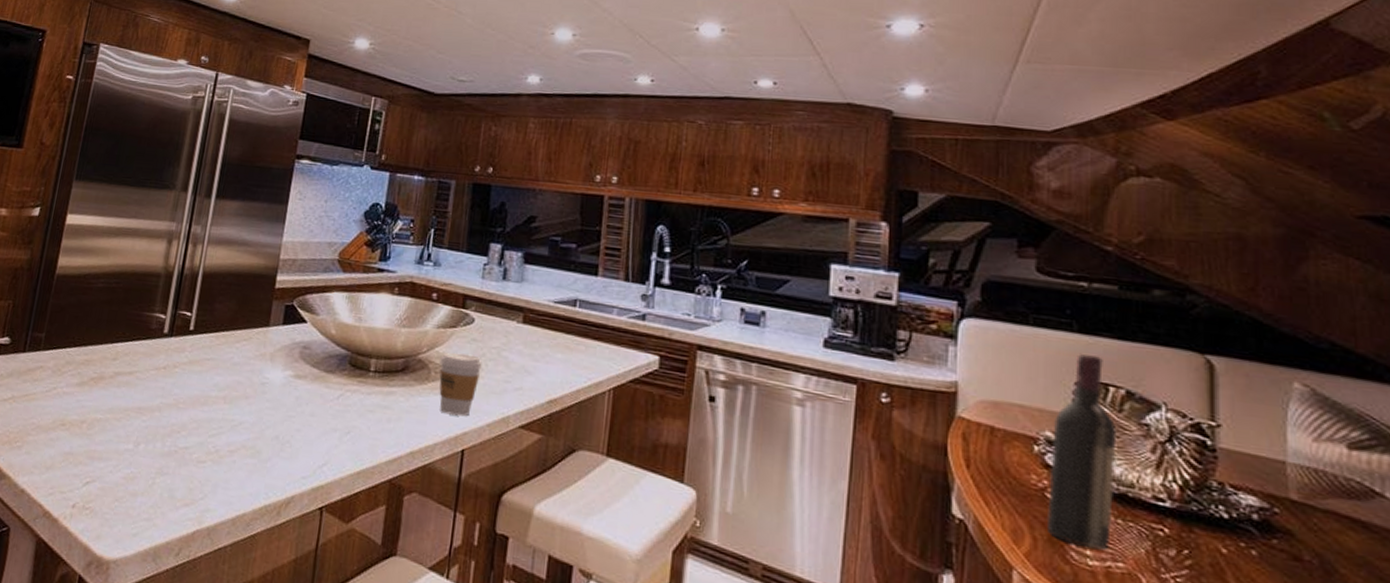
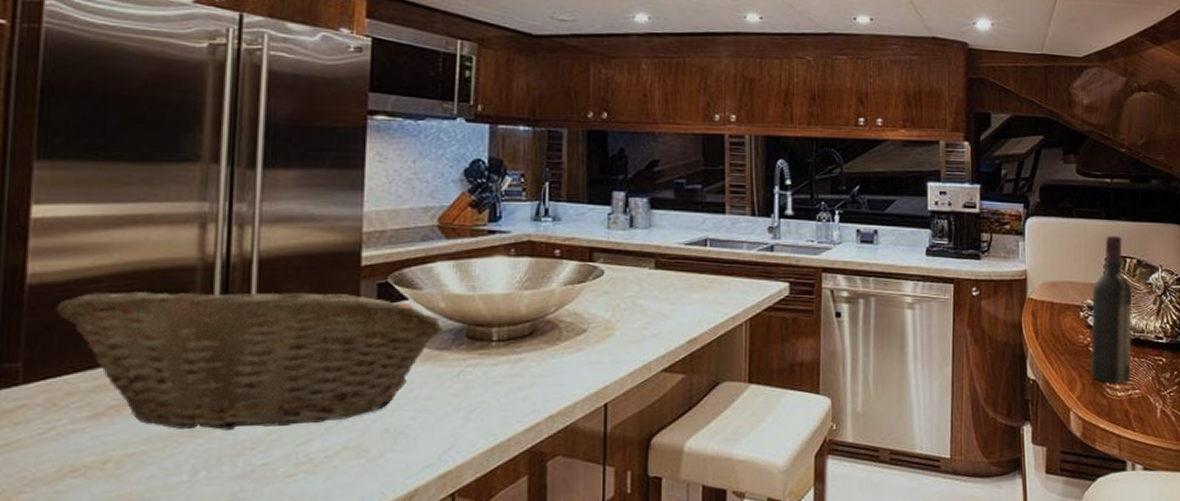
fruit basket: none [70,286,331,421] -> present [56,292,443,430]
coffee cup: present [439,353,482,417] -> none [571,307,617,371]

